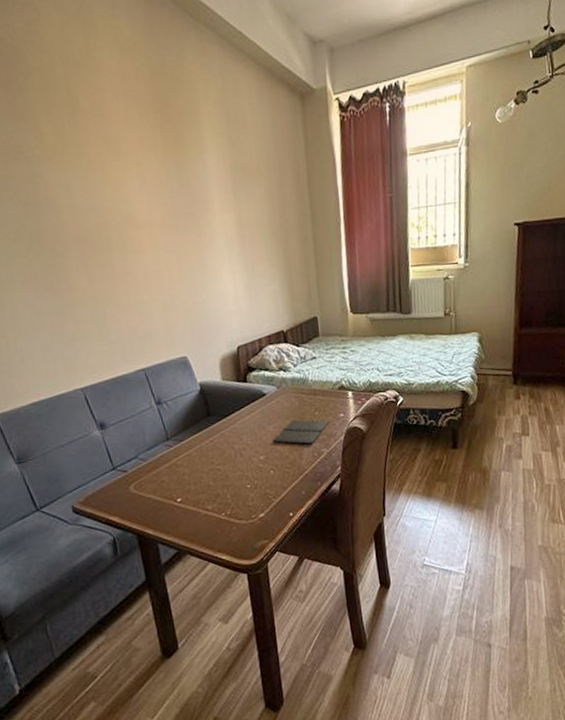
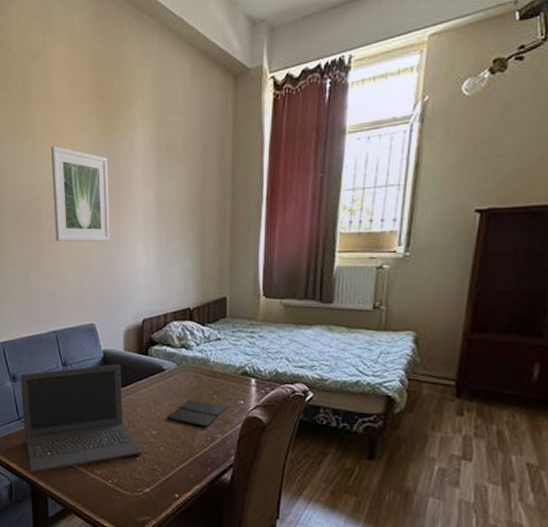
laptop computer: none [109,395,253,522] -> present [20,364,143,473]
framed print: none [111,166,192,272] -> present [50,146,110,242]

